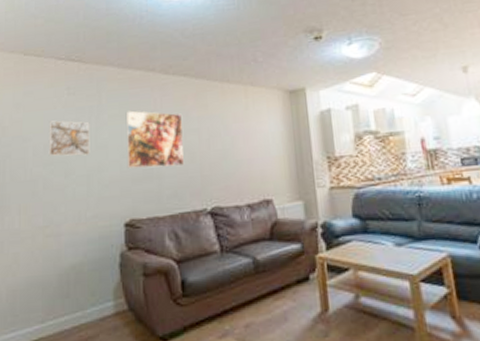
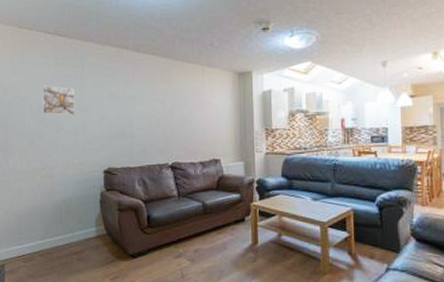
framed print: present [125,110,184,169] -> none [104,81,151,129]

